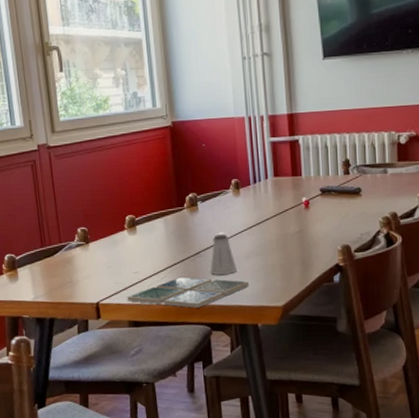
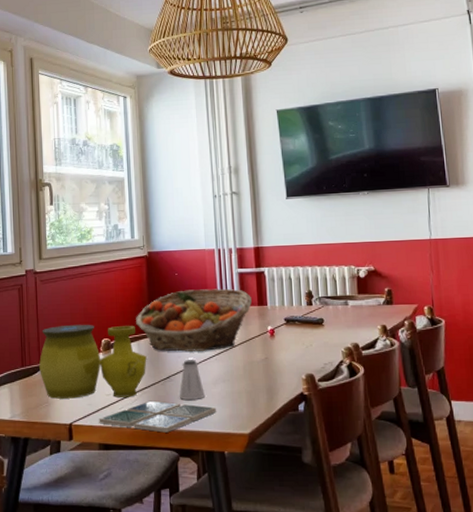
decorative vase: none [60,201,175,279] -> present [39,324,147,399]
fruit basket: none [161,159,285,227] -> present [136,288,252,352]

